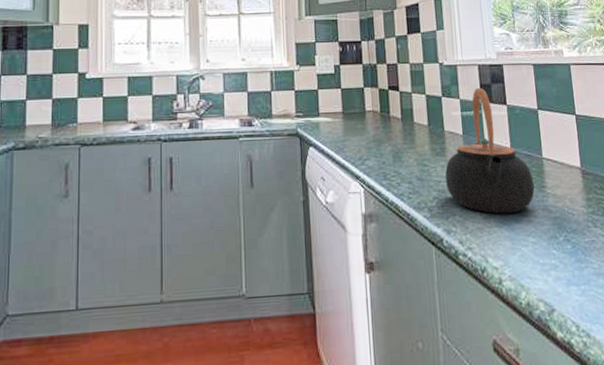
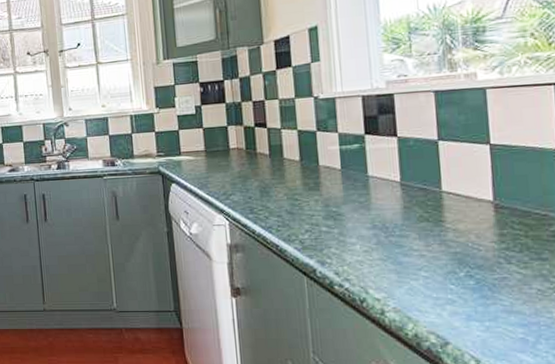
teapot: present [445,87,535,214] -> none [319,119,430,248]

